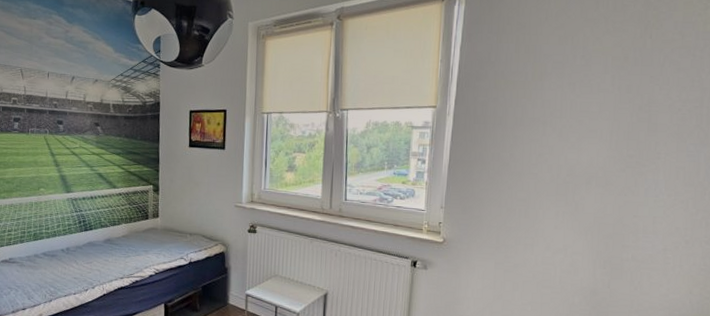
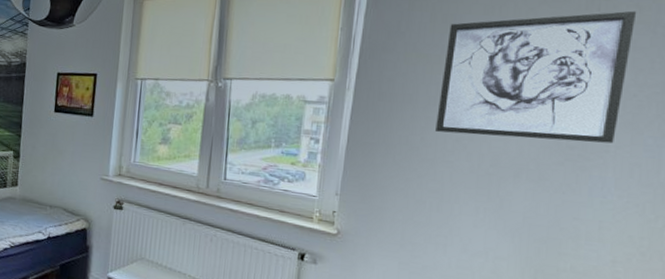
wall art: none [522,37,680,151] -> present [435,10,637,144]

